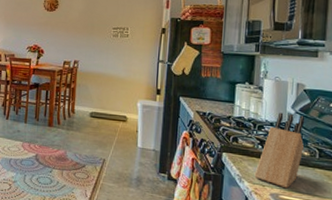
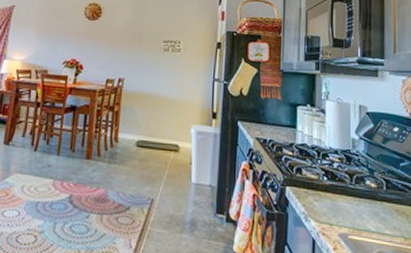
knife block: present [254,112,305,189] -> none [321,138,370,227]

